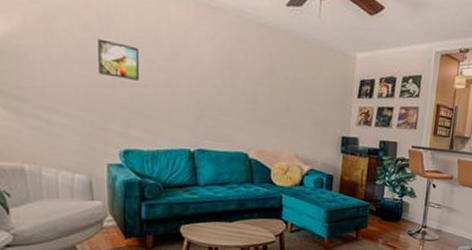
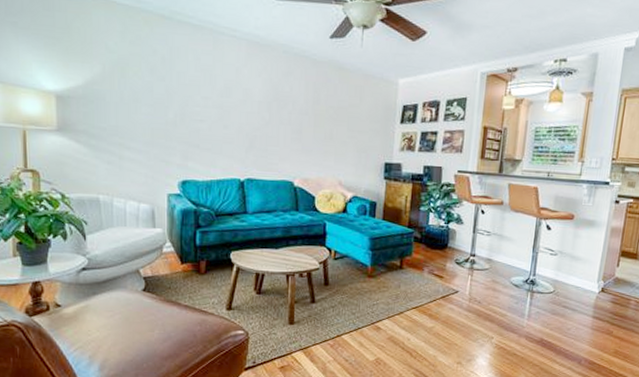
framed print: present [98,38,140,81] -> none [162,80,197,116]

